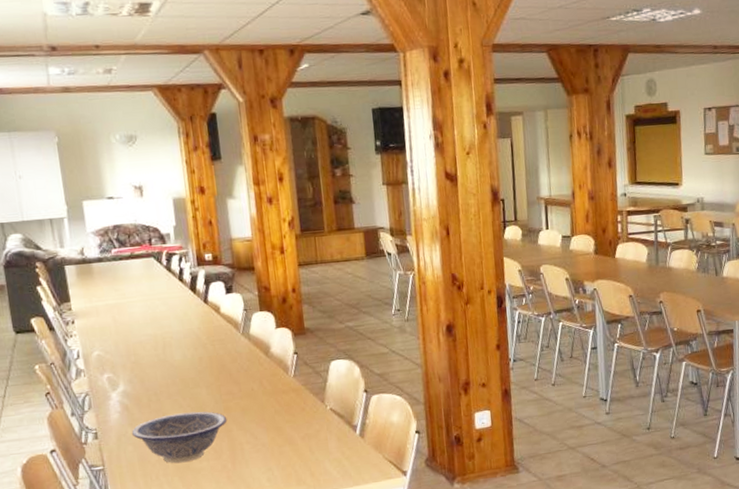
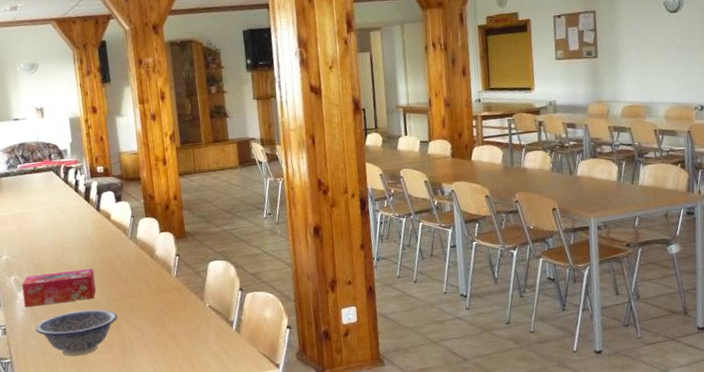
tissue box: none [116,366,203,409] -> present [22,268,97,307]

